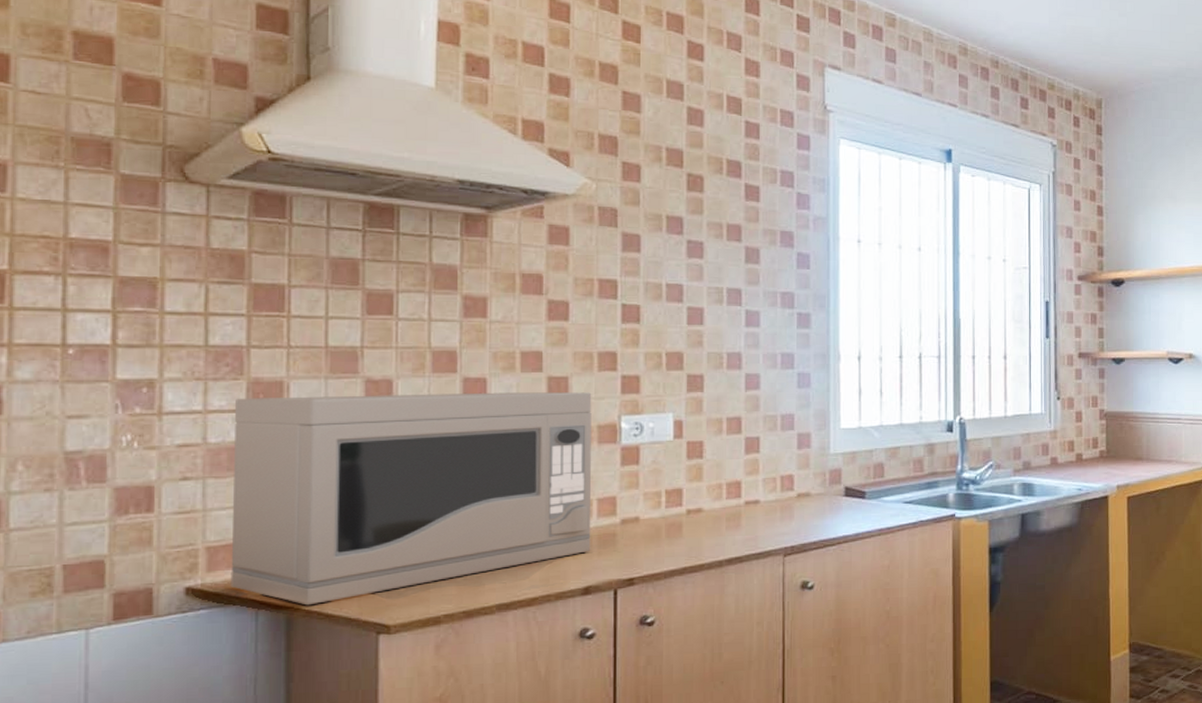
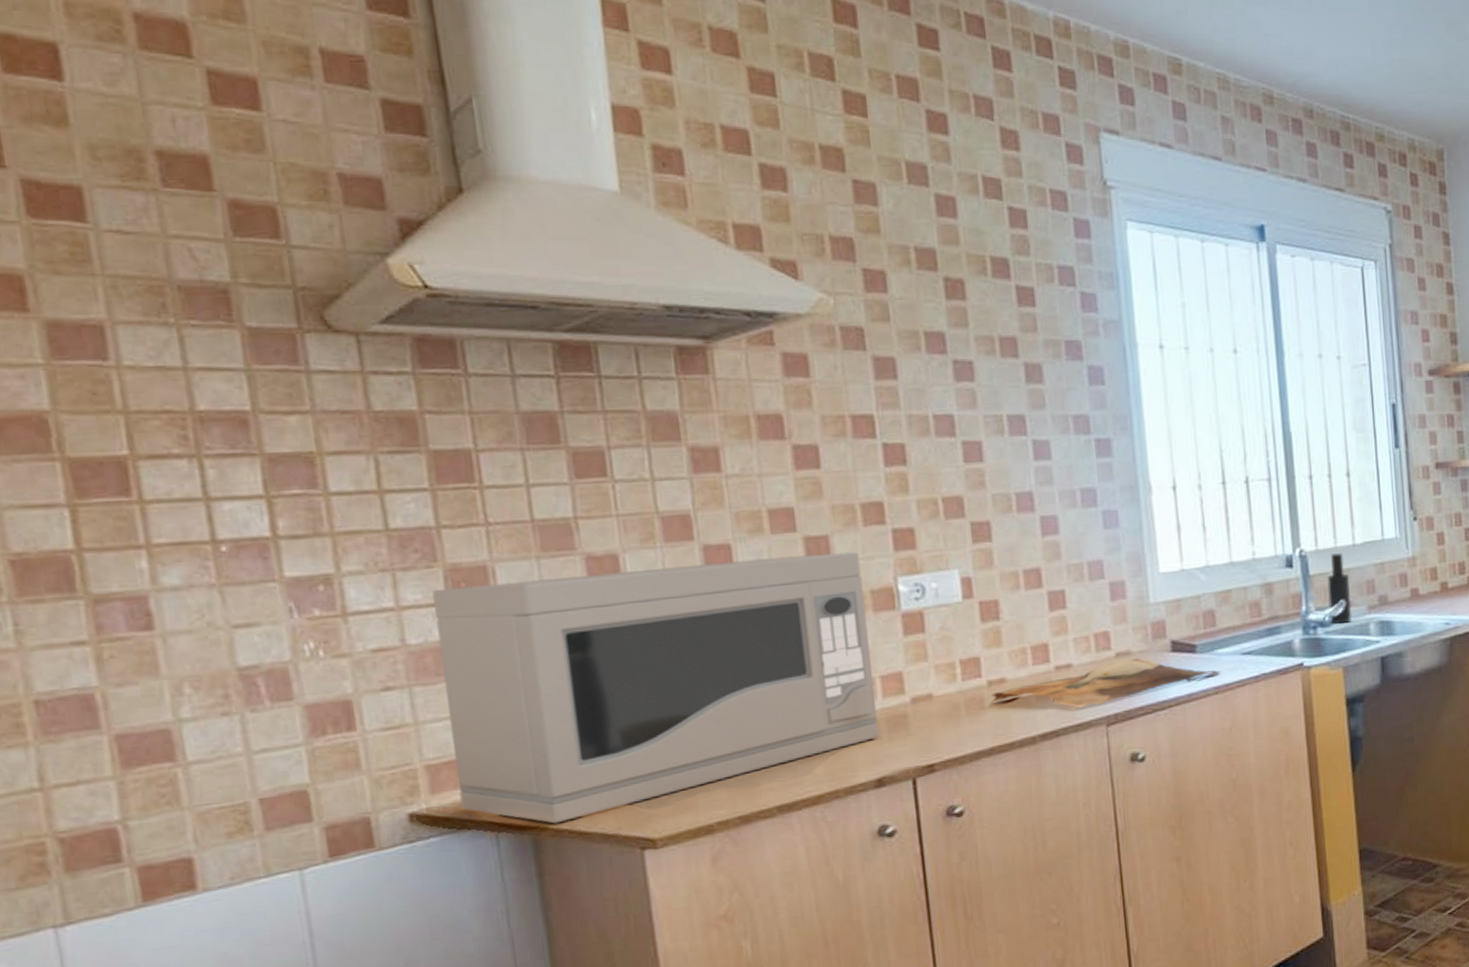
cutting board: none [688,499,885,540] -> present [991,657,1222,710]
soap dispenser: none [981,423,1000,482] -> present [1327,553,1352,624]

